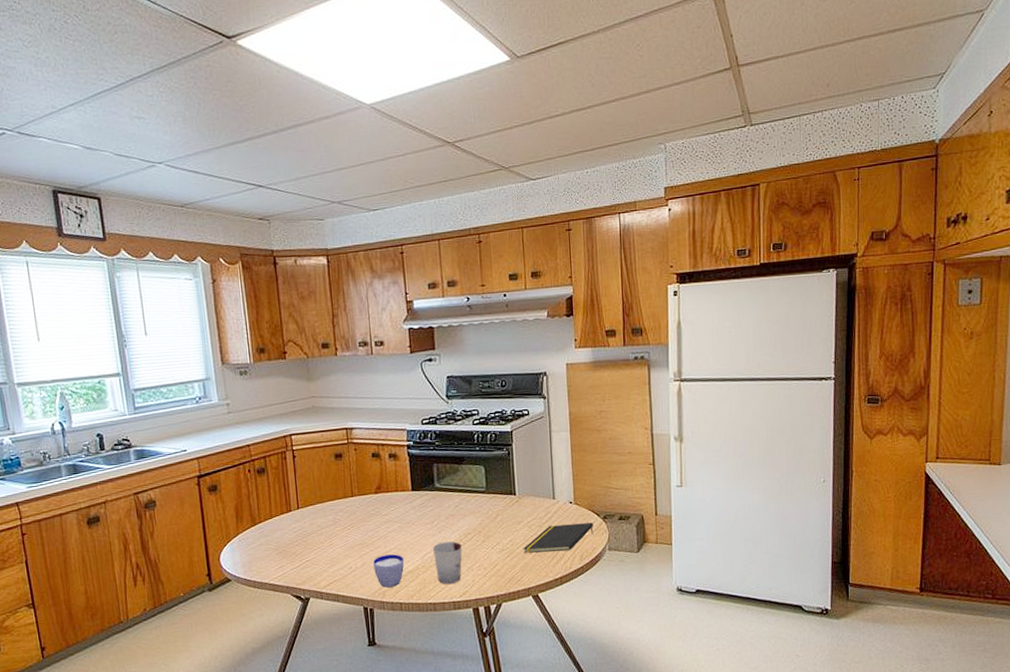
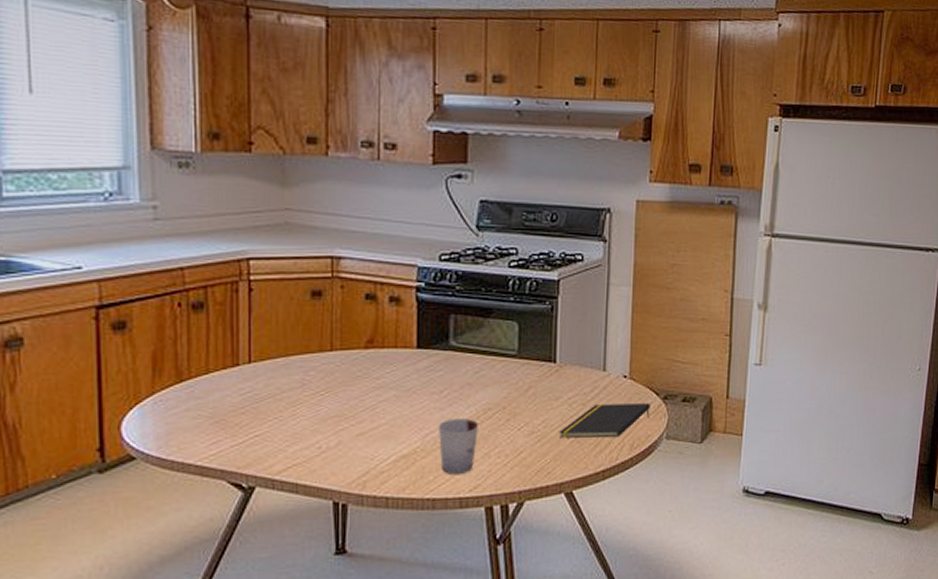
cup: present [373,554,405,588] -> none [353,432,397,476]

